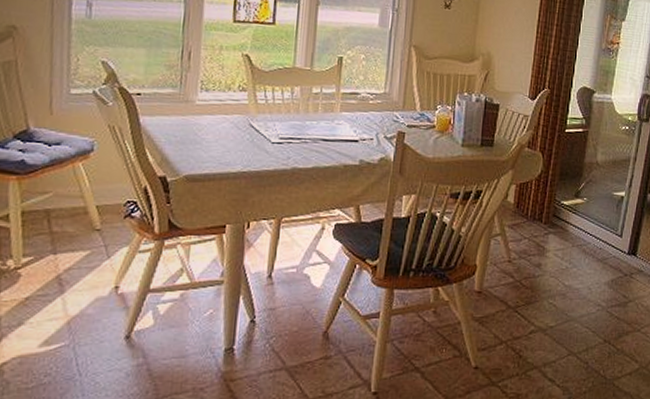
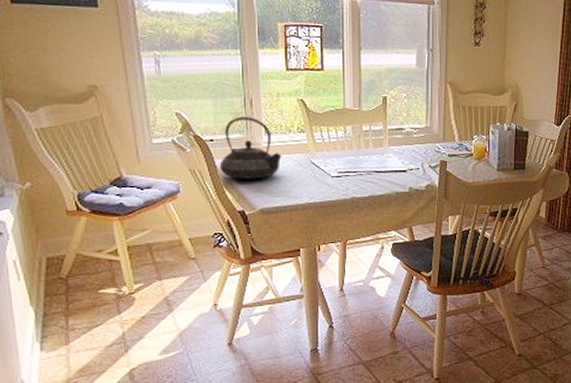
teapot: none [143,69,217,141] -> present [219,116,282,179]

